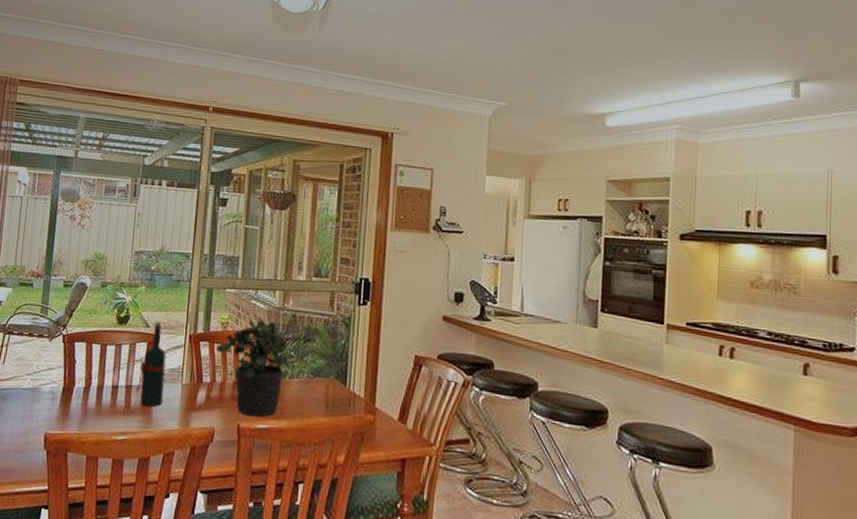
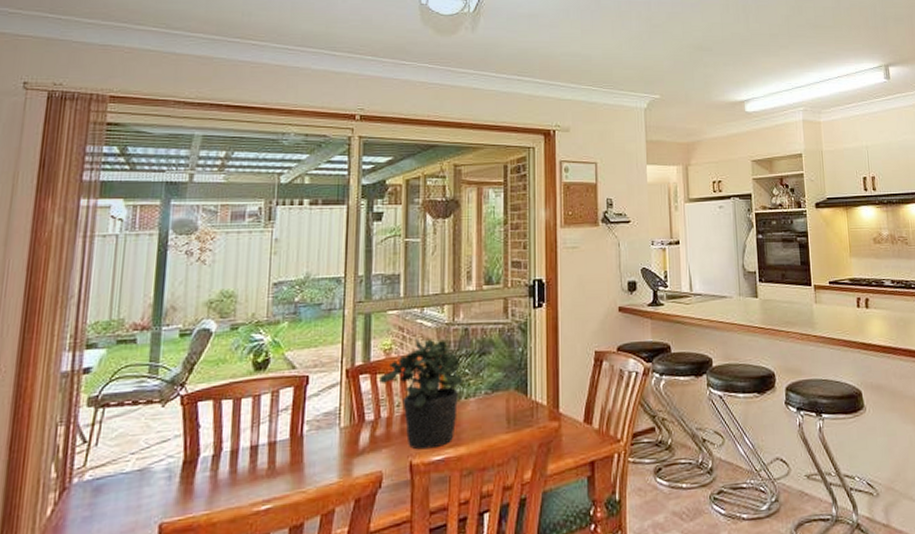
wine bottle: present [136,321,166,407] -> none [282,359,319,464]

